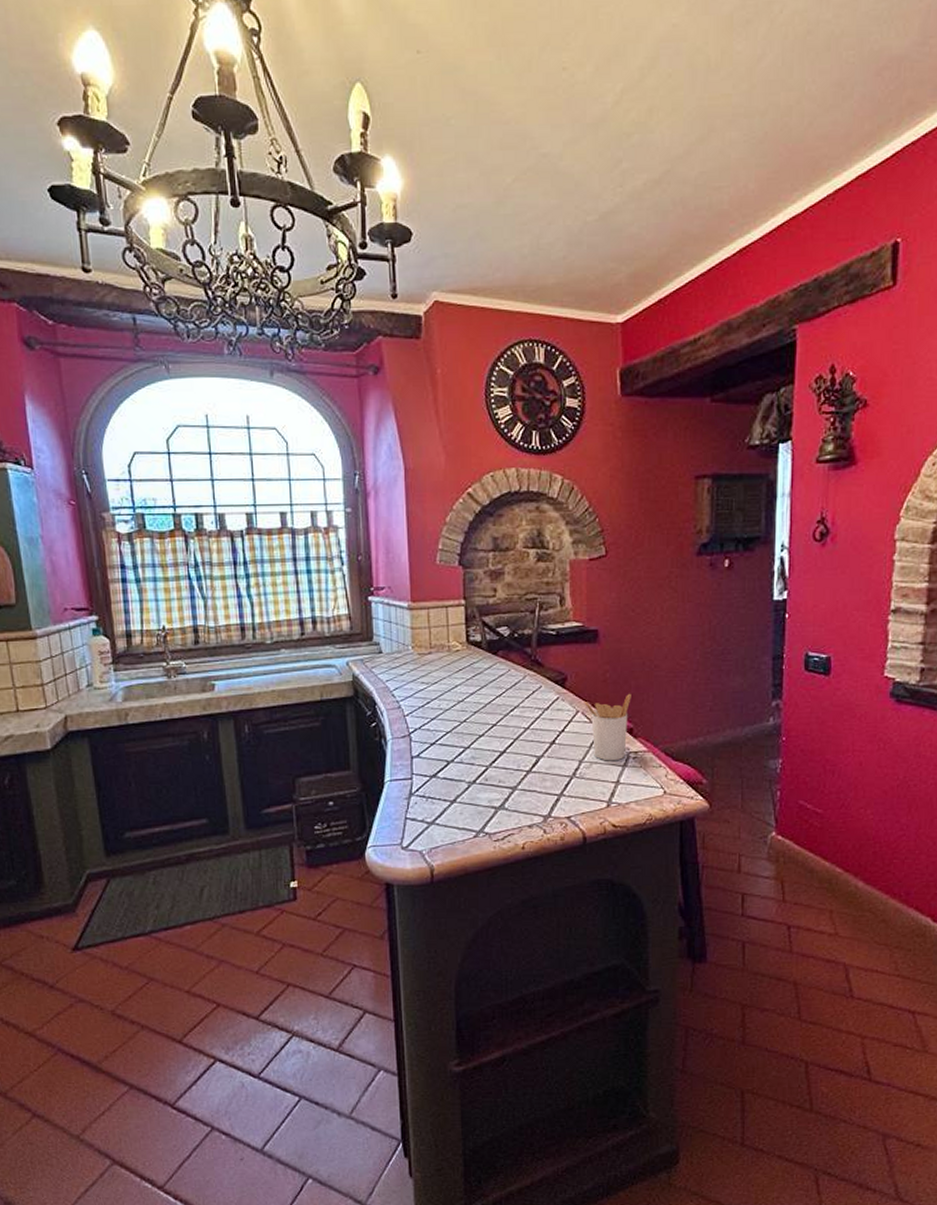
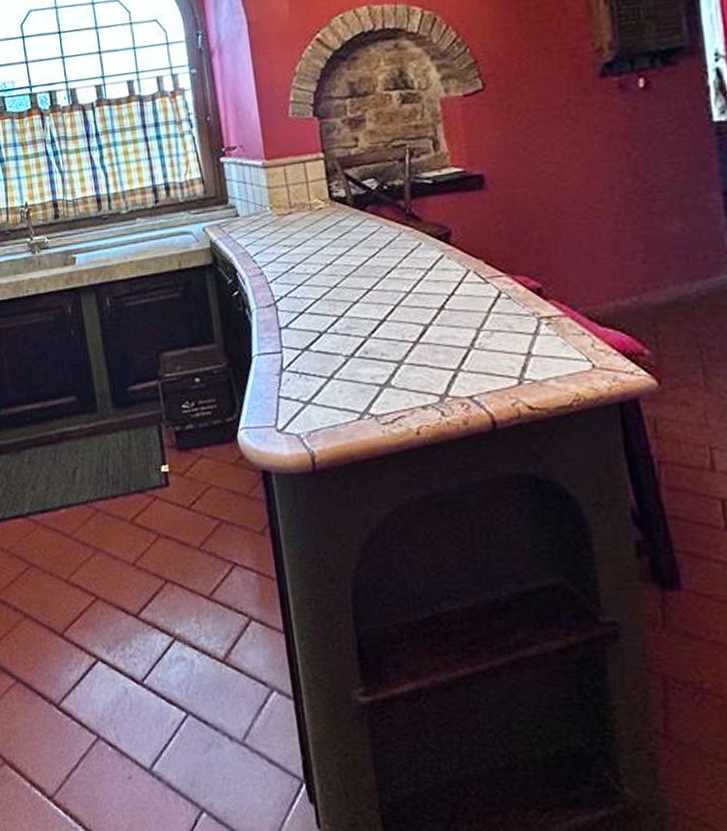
utensil holder: present [584,693,631,761] -> none [475,246,536,329]

